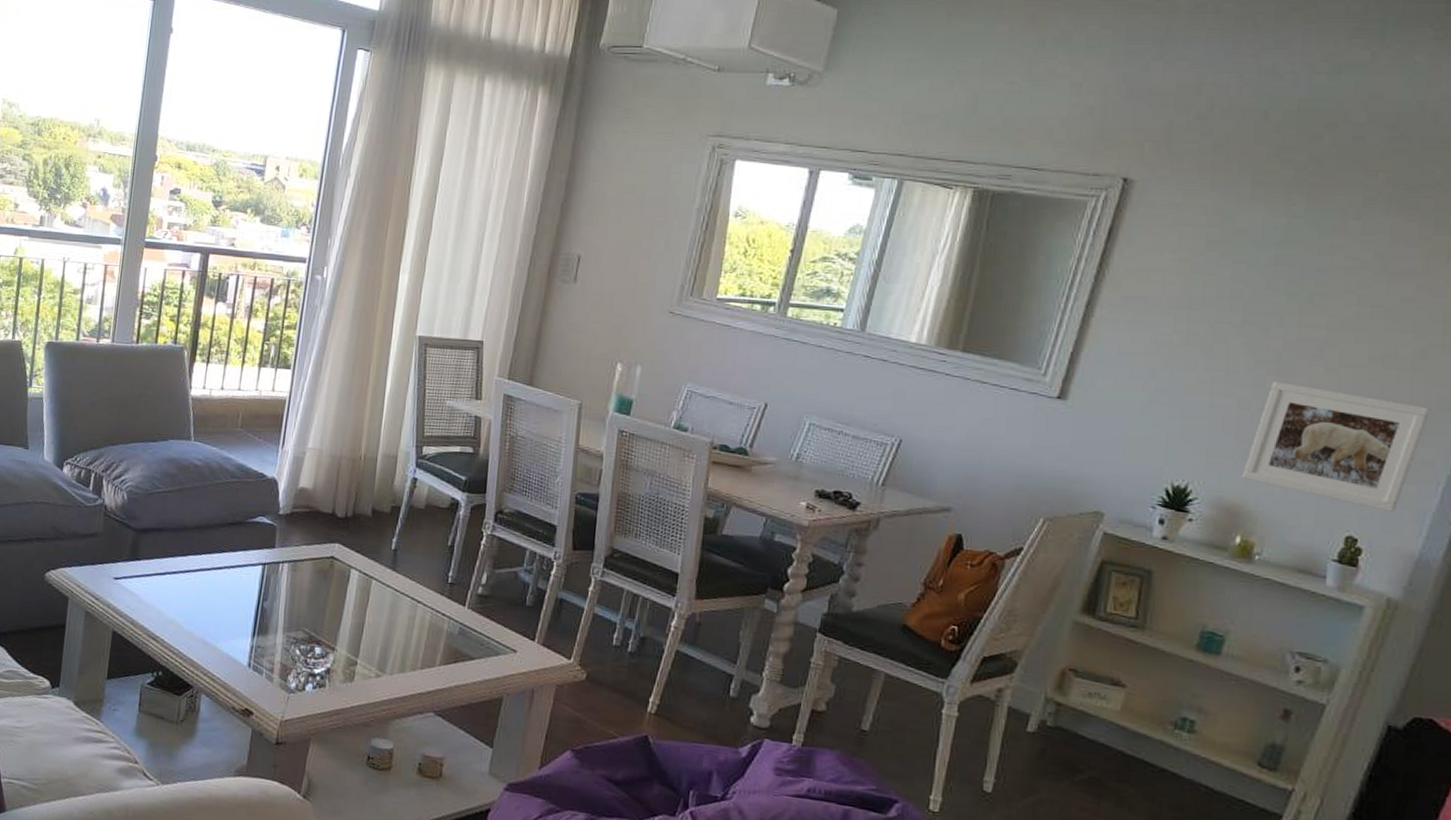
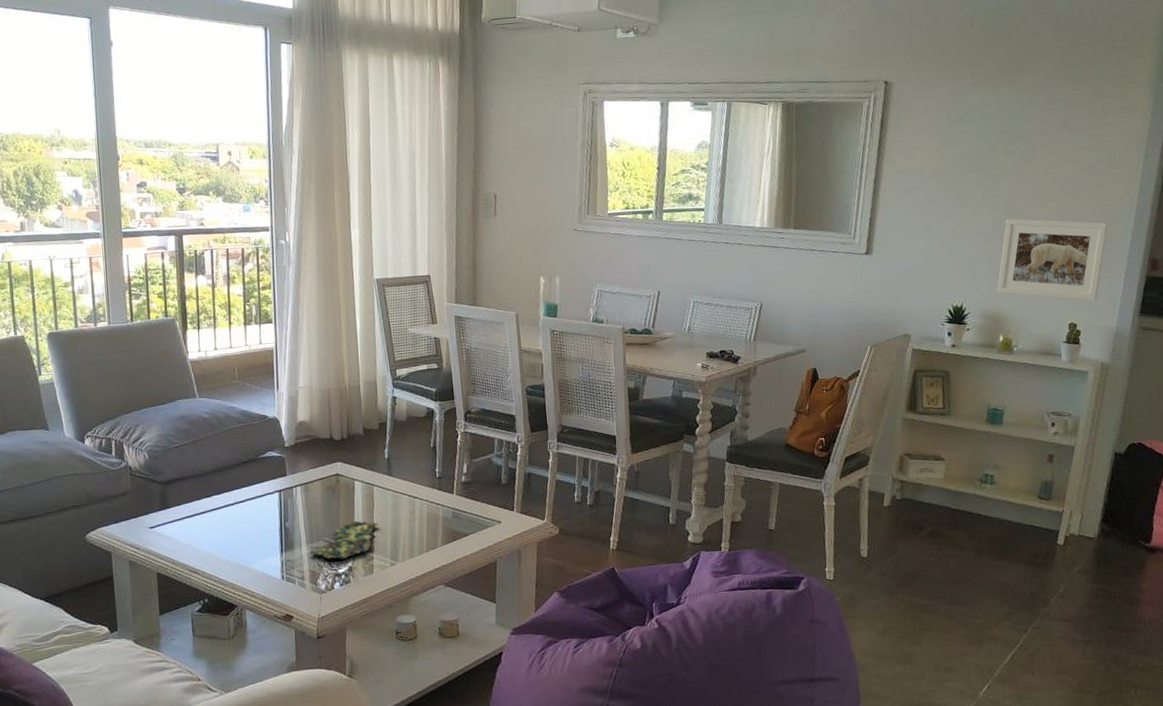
decorative bowl: none [285,615,369,658] -> present [310,520,378,559]

